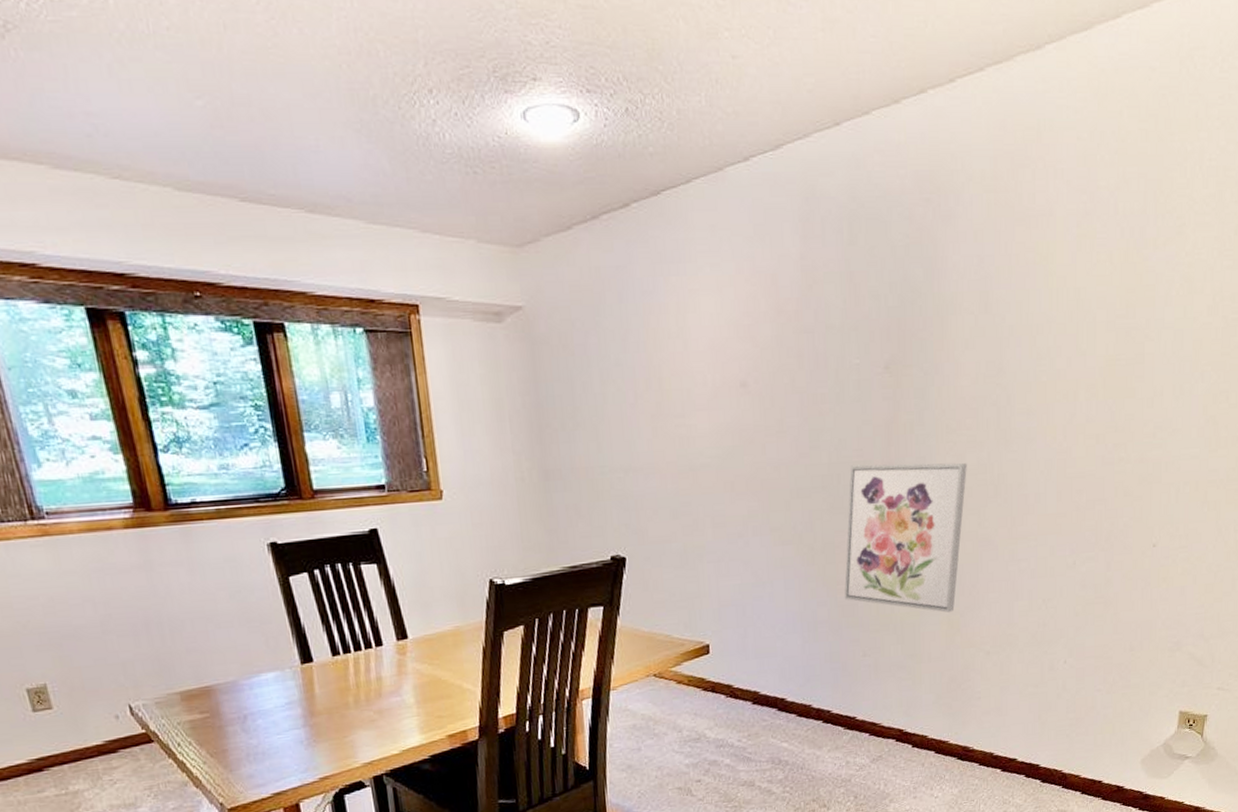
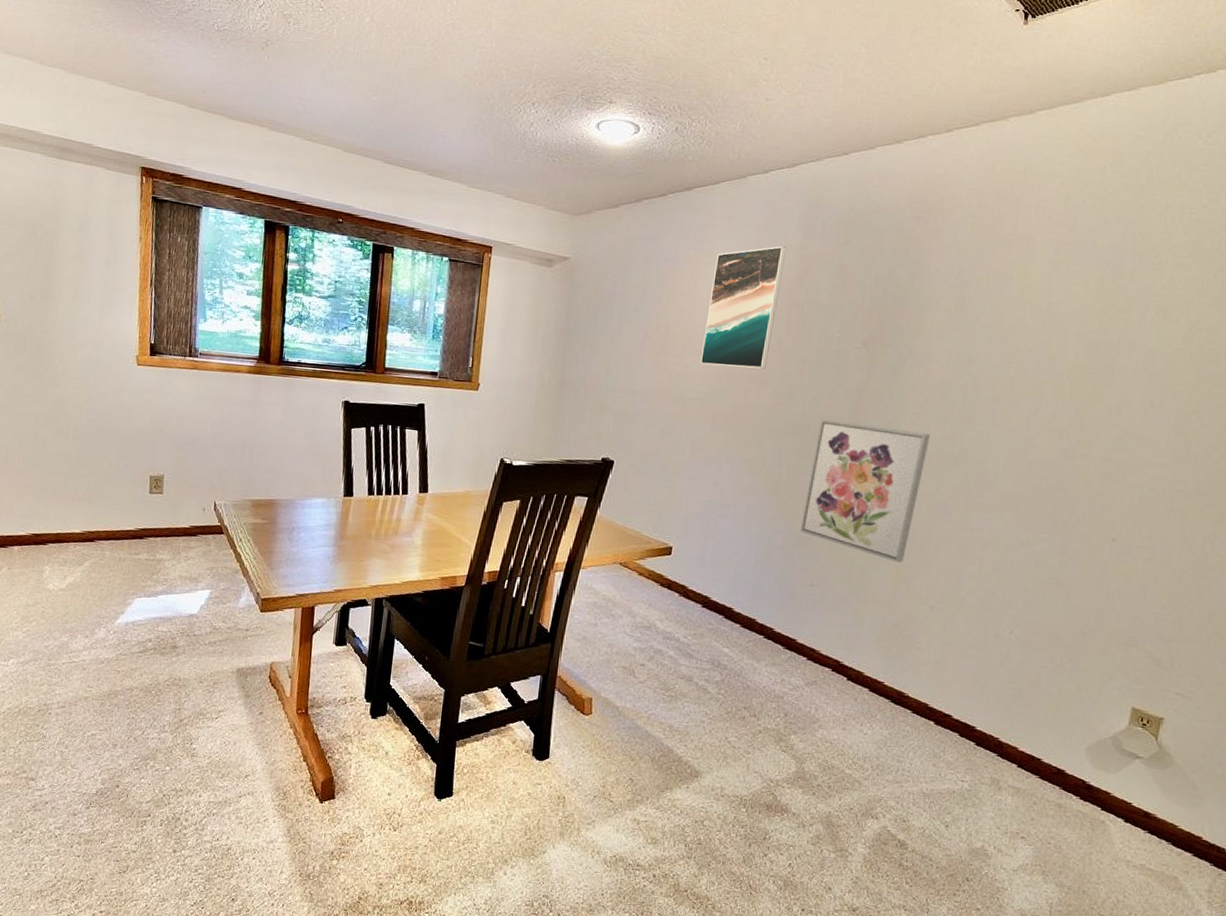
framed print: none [704,257,785,422] -> present [700,246,787,369]

